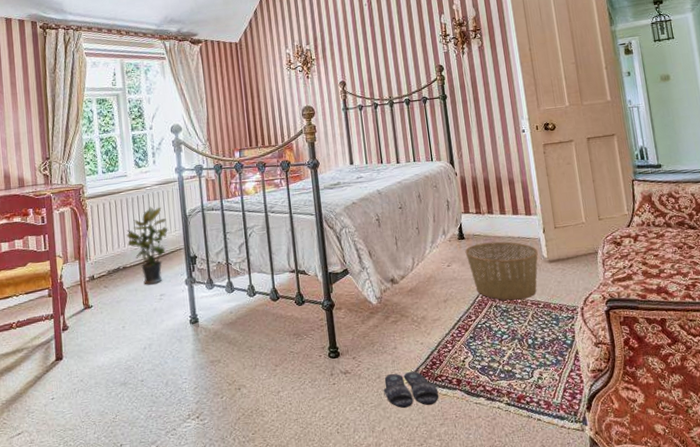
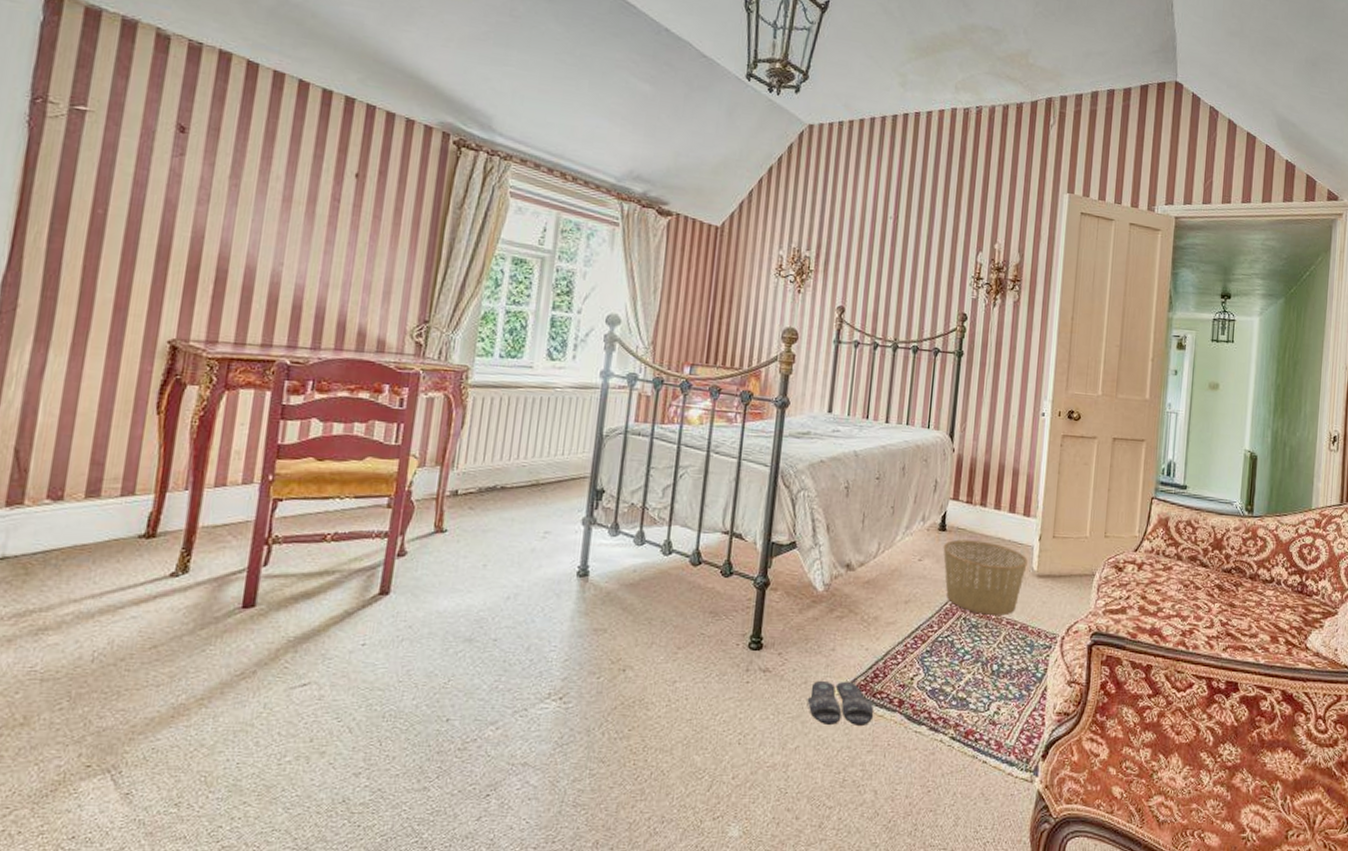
potted plant: present [126,206,168,285] -> none [514,414,574,517]

